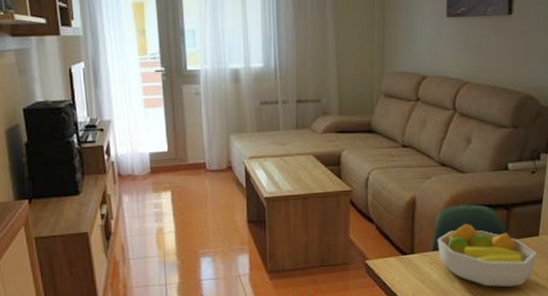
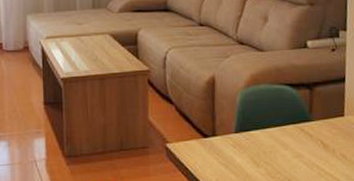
fruit bowl: present [437,223,537,287] -> none [239,103,344,172]

